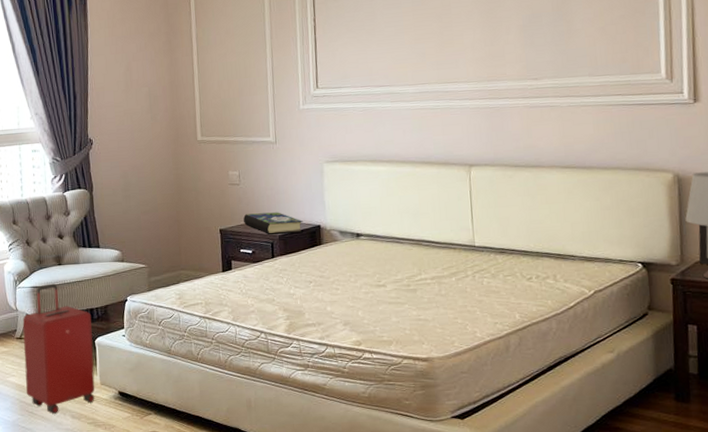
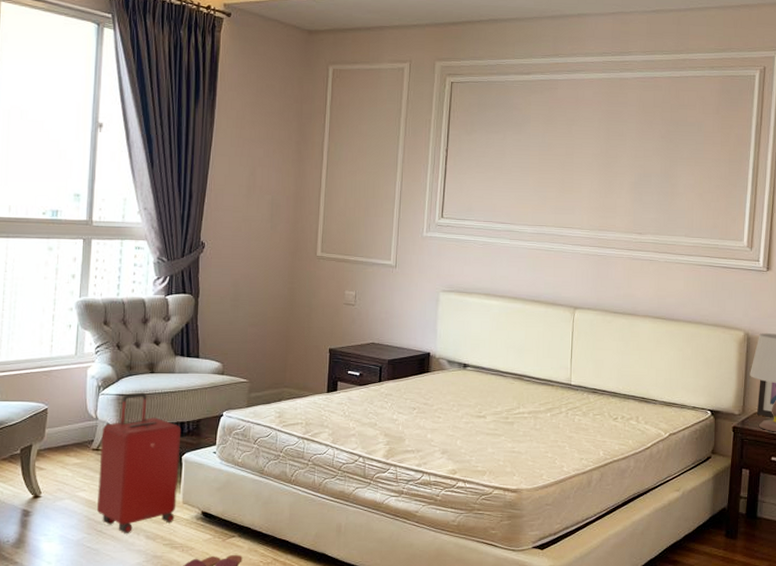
book: present [243,212,303,234] -> none [355,335,414,358]

